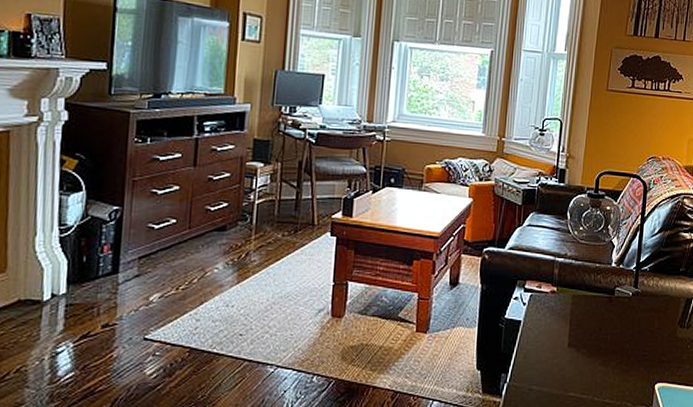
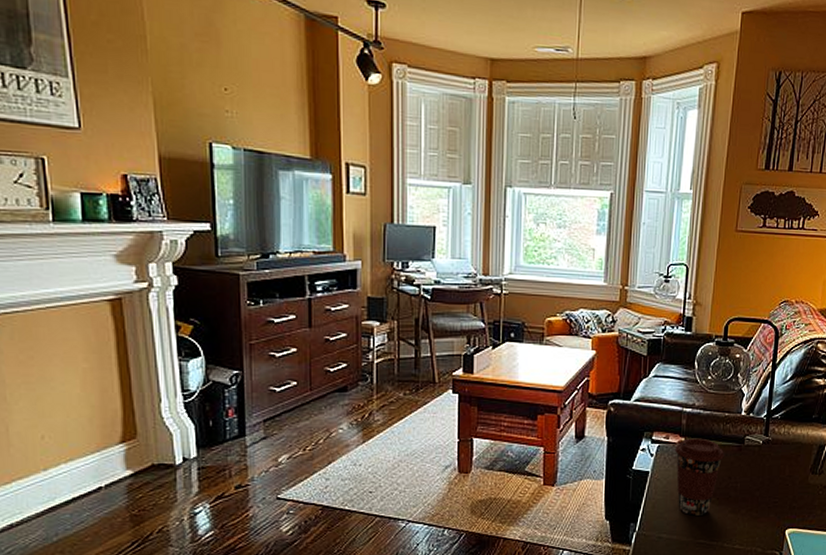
coffee cup: none [547,288,596,367] -> present [675,438,725,516]

